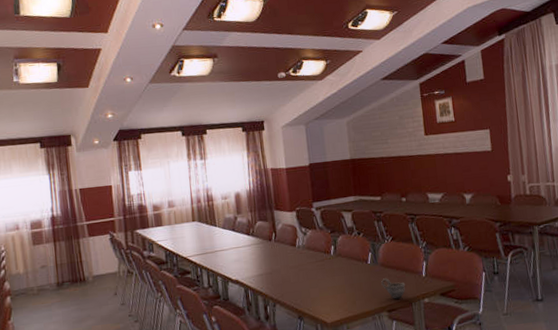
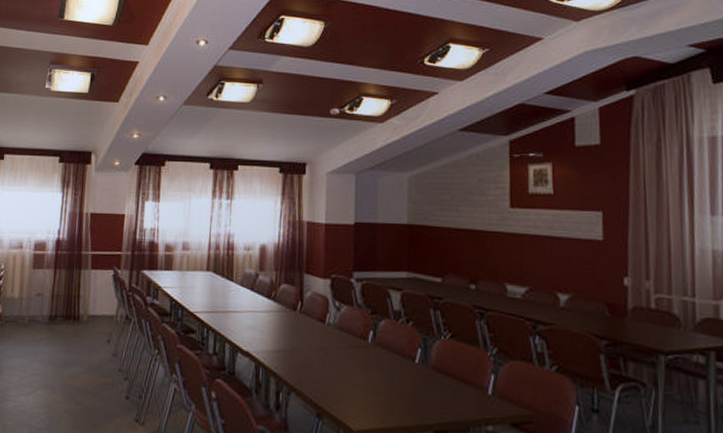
cup: present [381,278,406,299] -> none [430,386,463,418]

